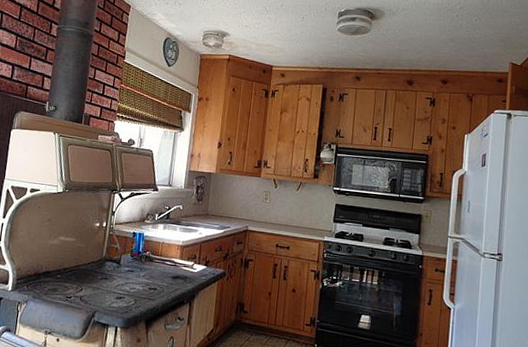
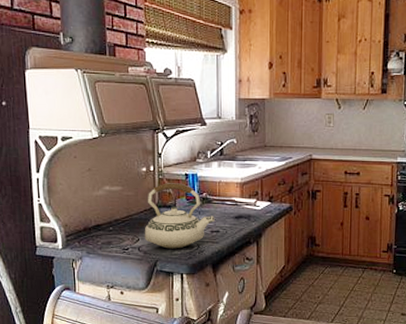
teakettle: none [87,239,154,302] -> present [144,183,215,249]

